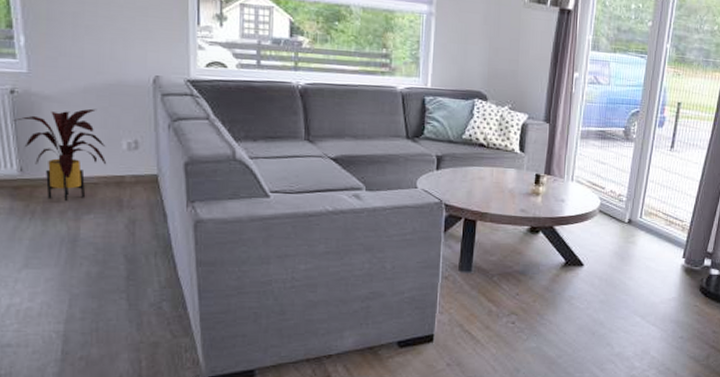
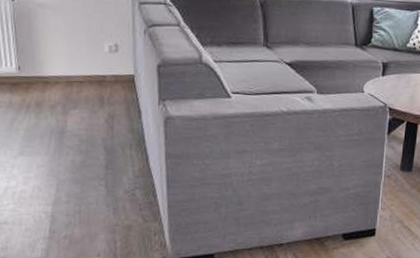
house plant: present [13,108,107,202] -> none [13,15,91,98]

